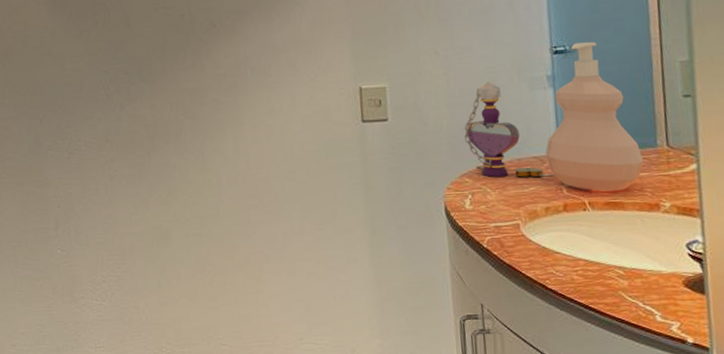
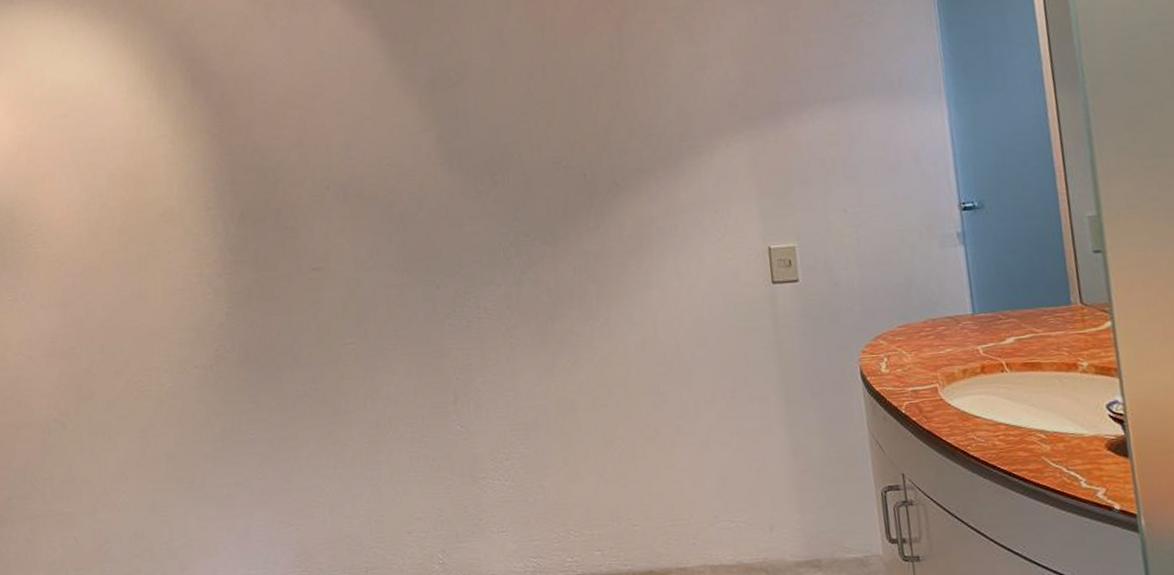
perfume bottle: present [464,82,556,178] -> none [876,240,972,339]
soap bottle: present [545,42,644,192] -> none [959,197,1059,353]

